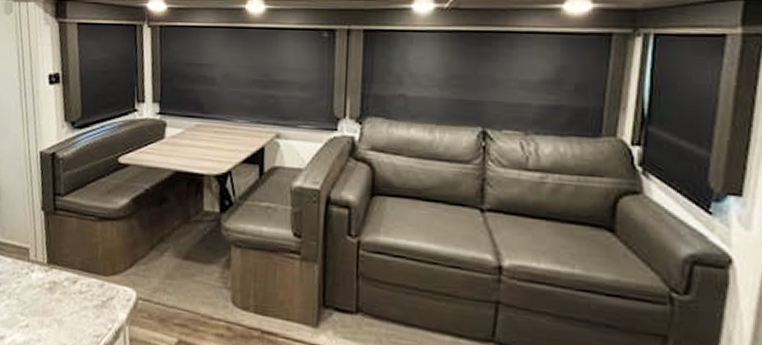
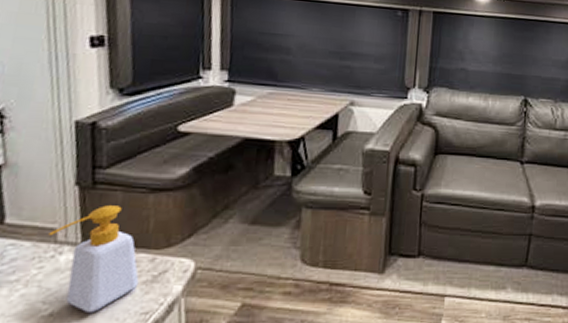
soap bottle: none [23,230,92,329] -> present [48,205,139,312]

